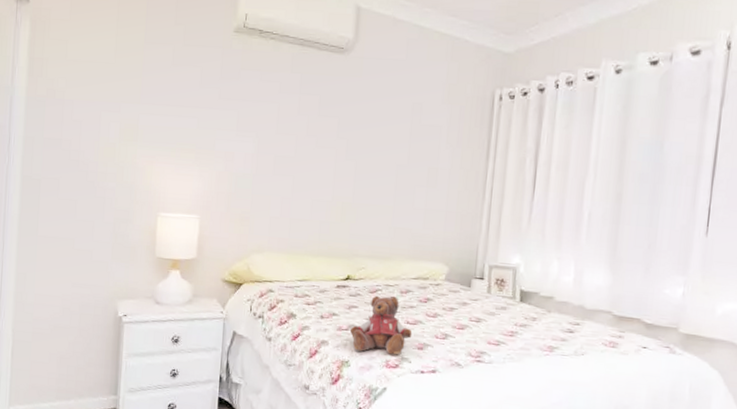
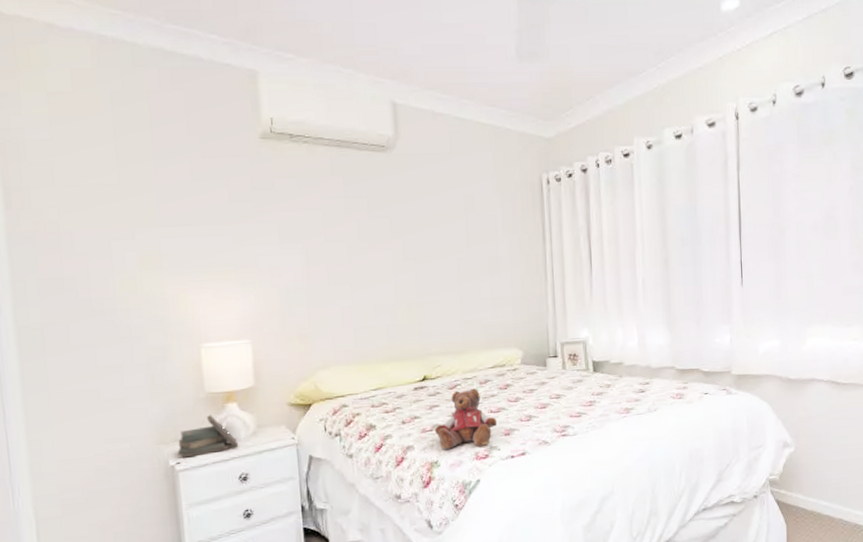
book: none [126,277,176,313] -> present [177,415,239,458]

